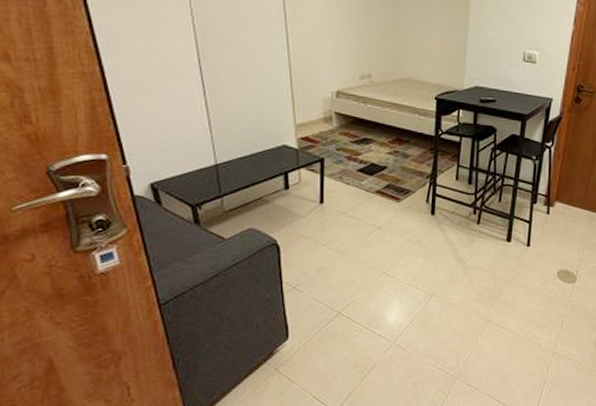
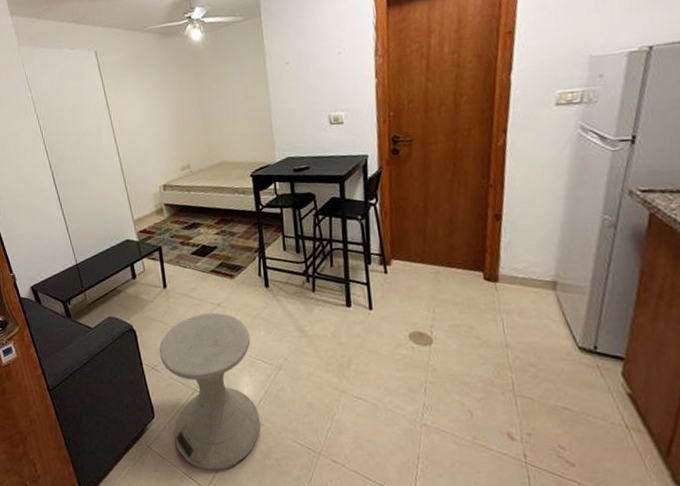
side table: none [304,235,407,393] -> present [159,313,261,470]

